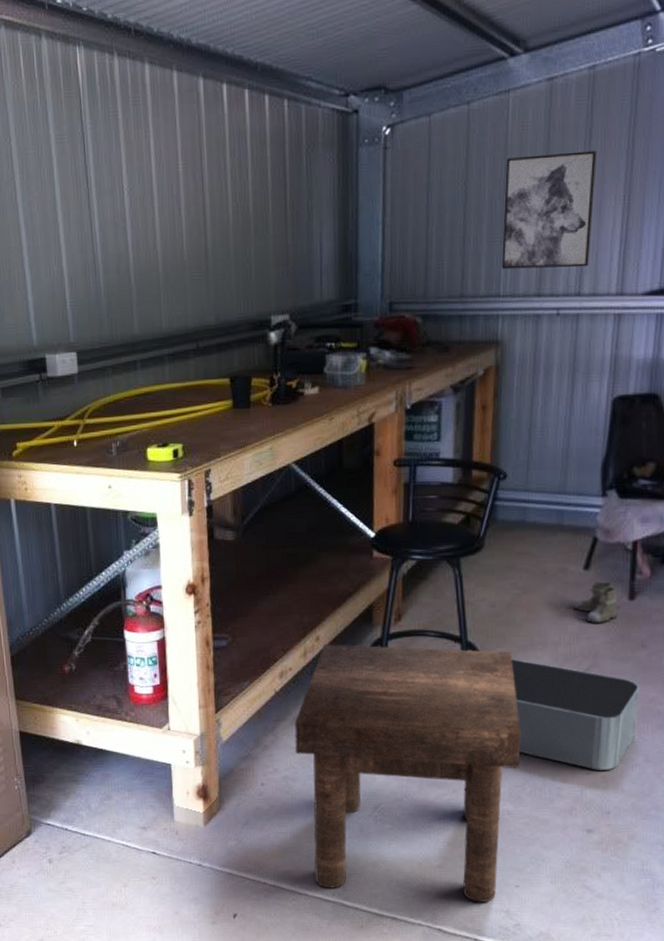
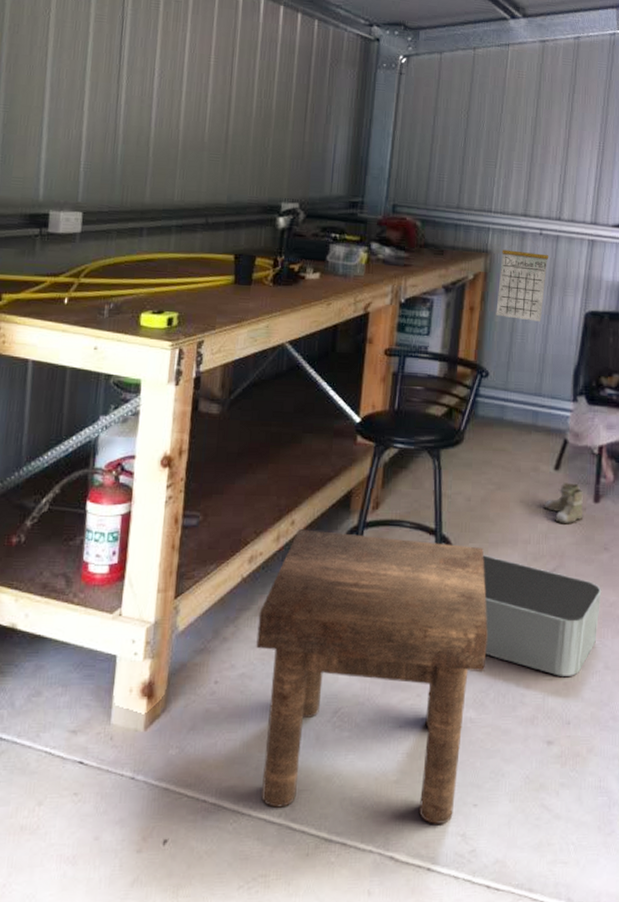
wall art: present [501,151,598,270] -> none [494,98,579,197]
calendar: none [511,321,569,414] -> present [496,238,549,322]

